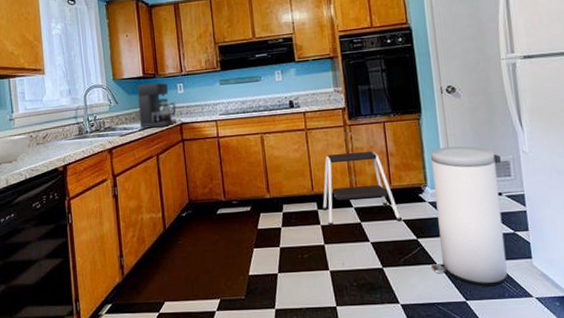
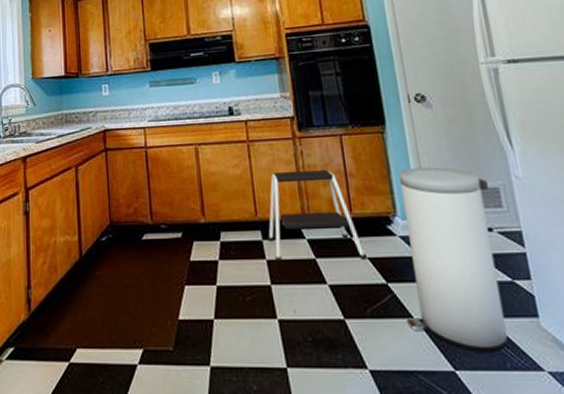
coffee maker: present [137,82,177,129] -> none [58,82,100,135]

